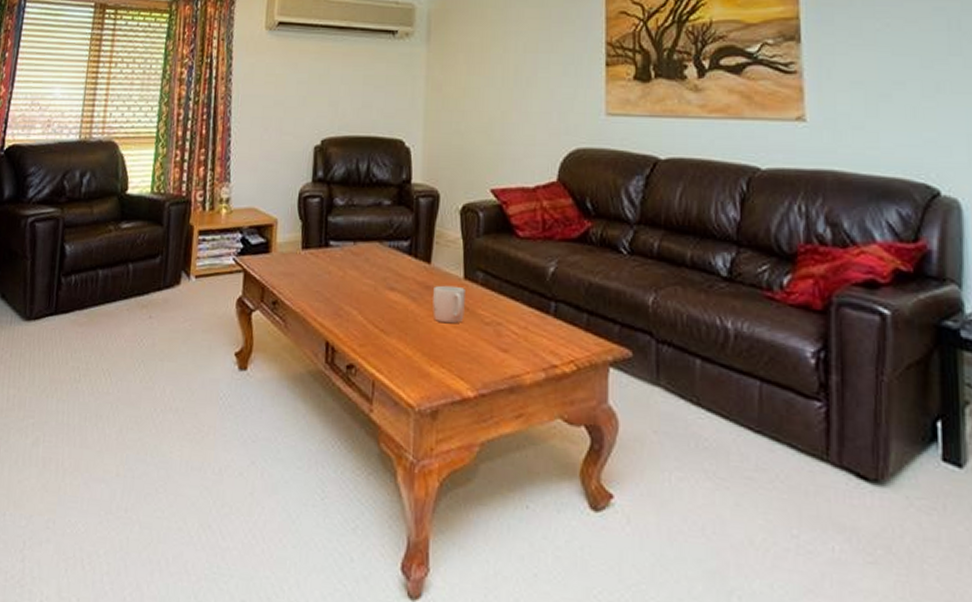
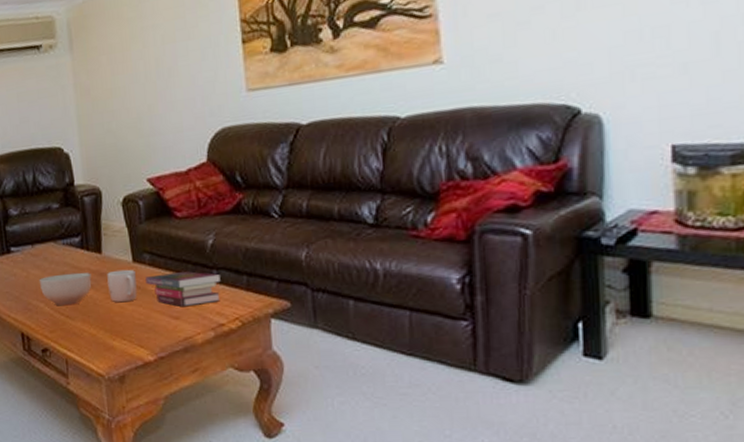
bowl: none [355,279,416,318] -> present [39,272,92,306]
books: none [475,297,558,340] -> present [145,271,221,307]

